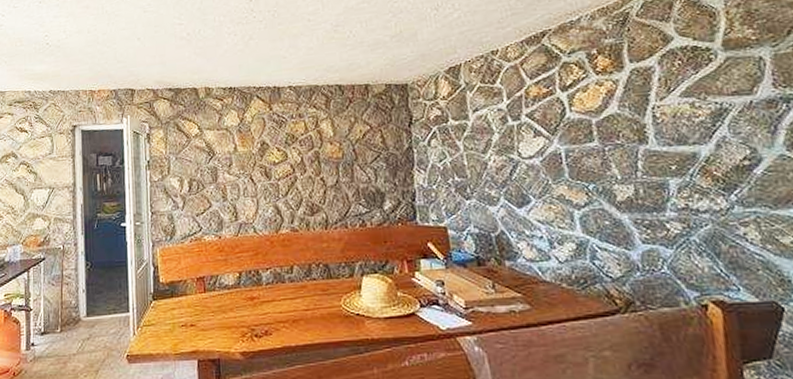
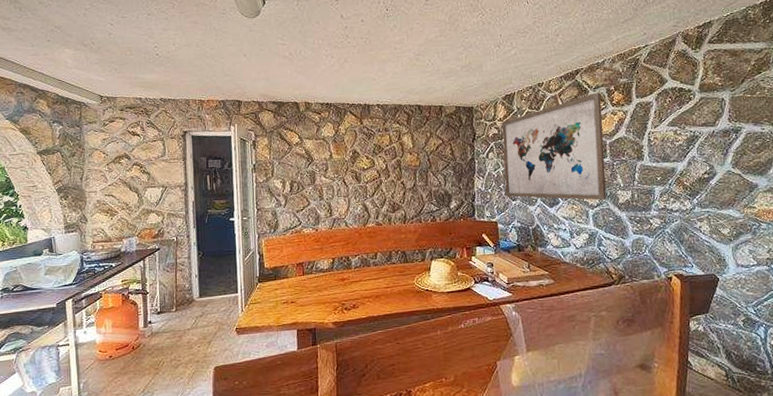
wall art: none [446,58,599,198] -> present [501,92,607,201]

